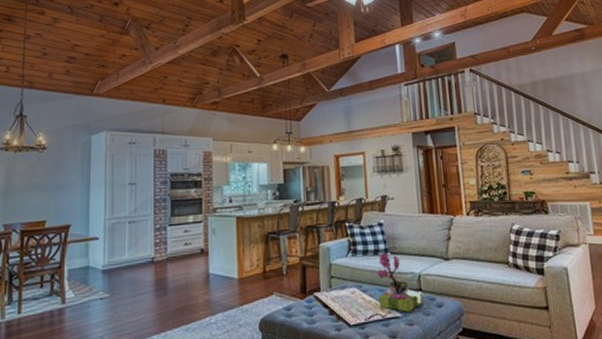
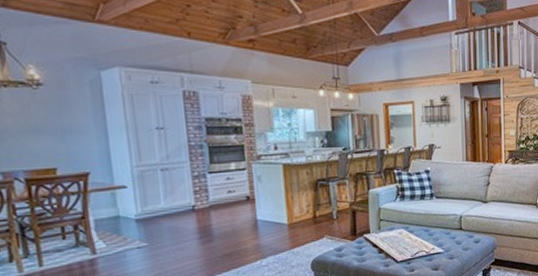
flower arrangement: present [377,253,424,312] -> none [422,197,464,248]

